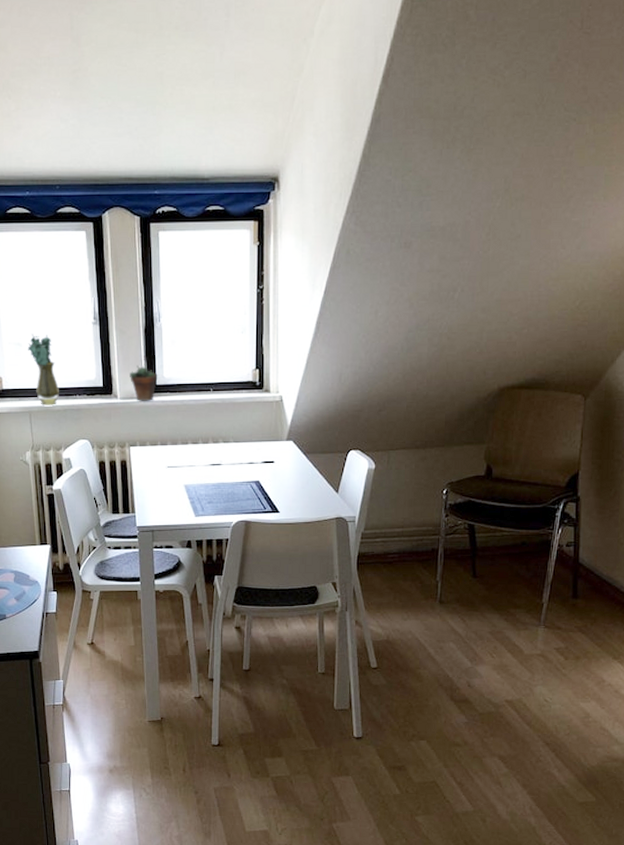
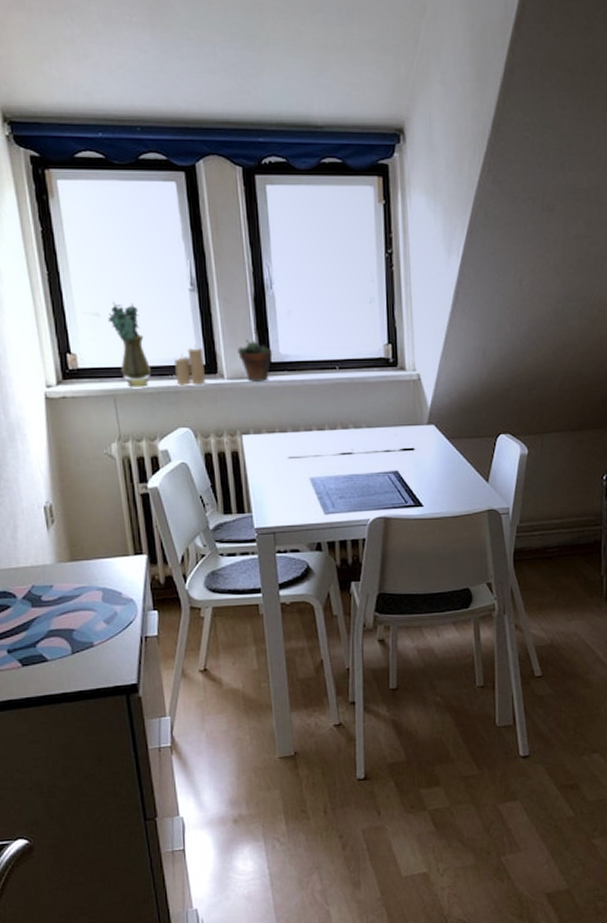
candle: none [77,368,103,404] -> present [173,343,205,385]

